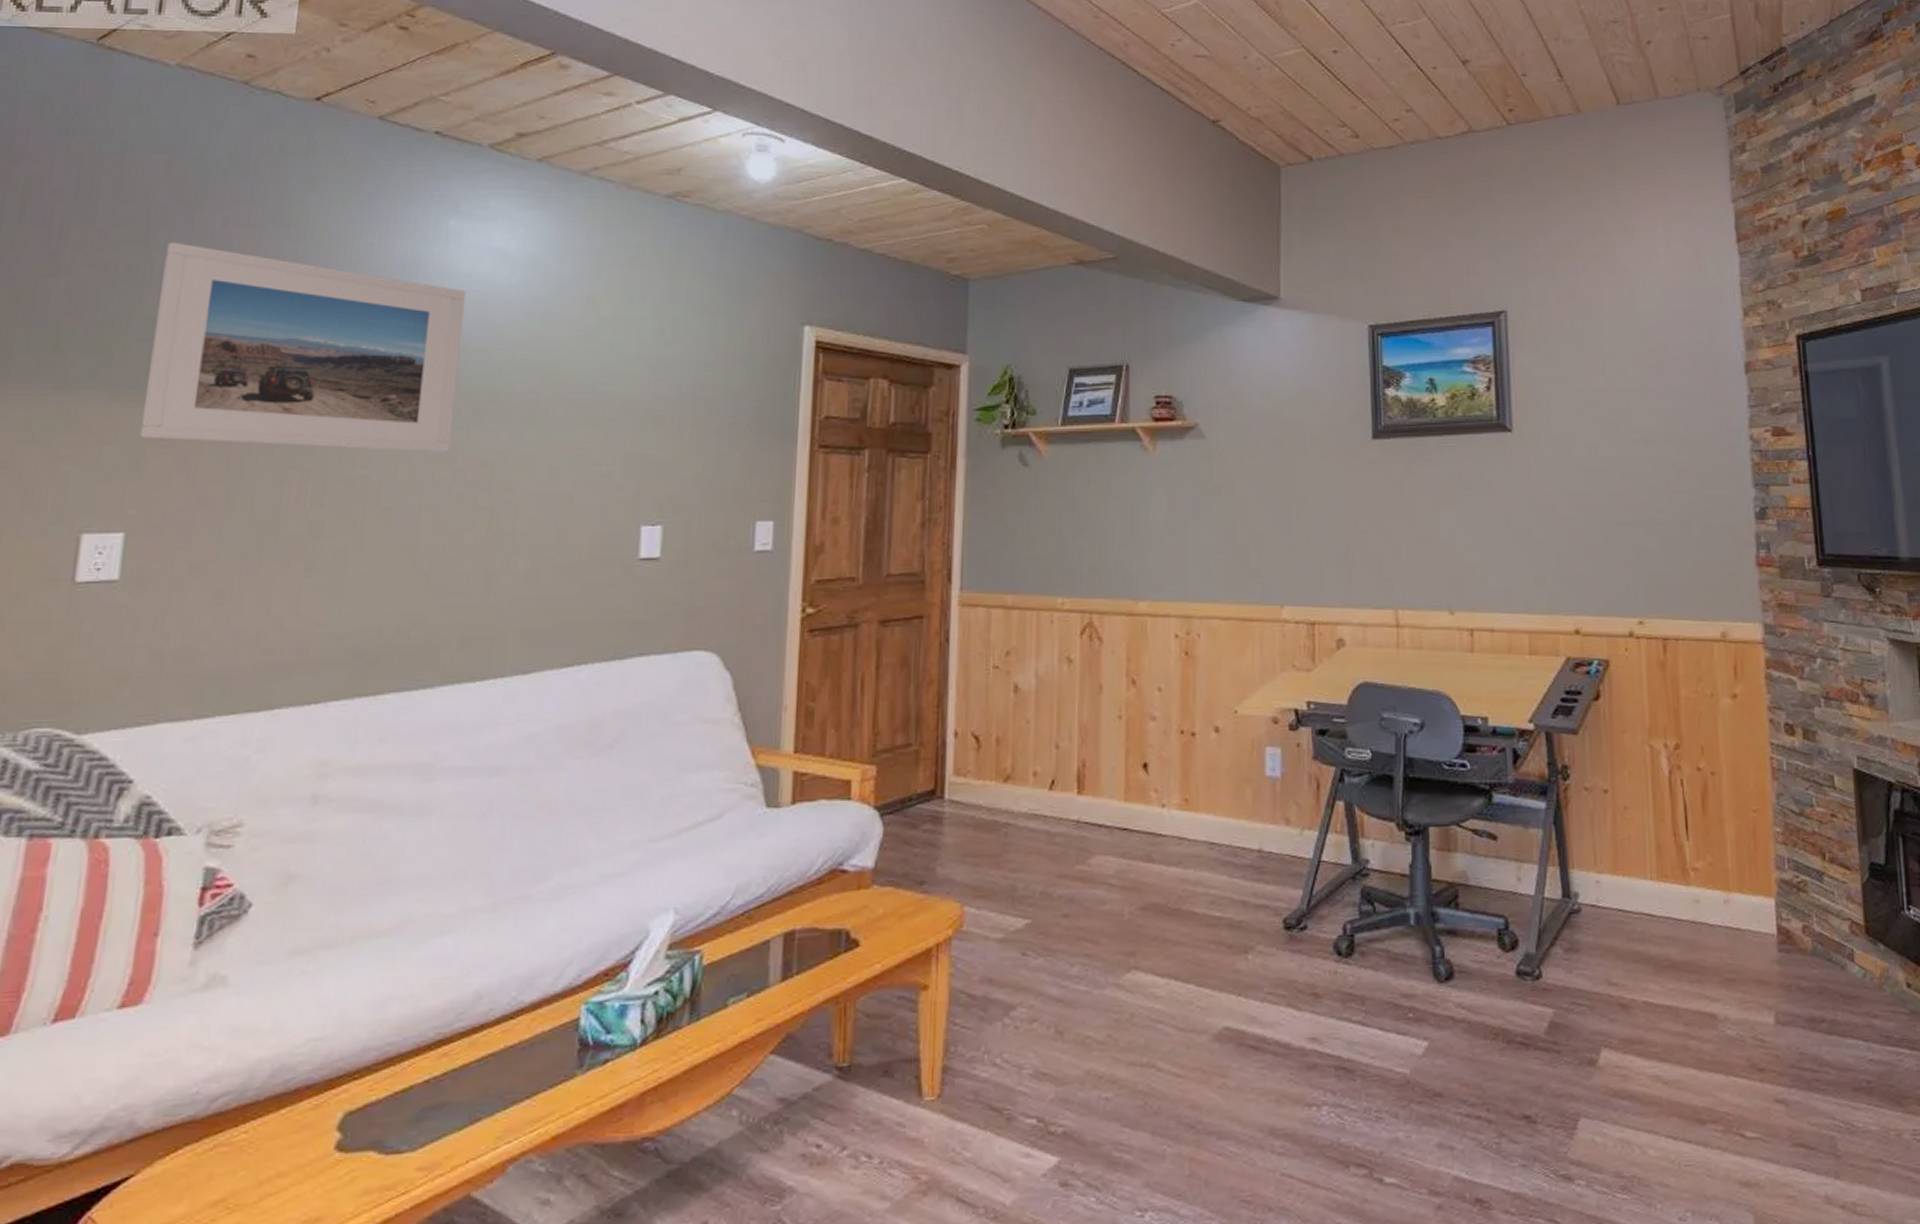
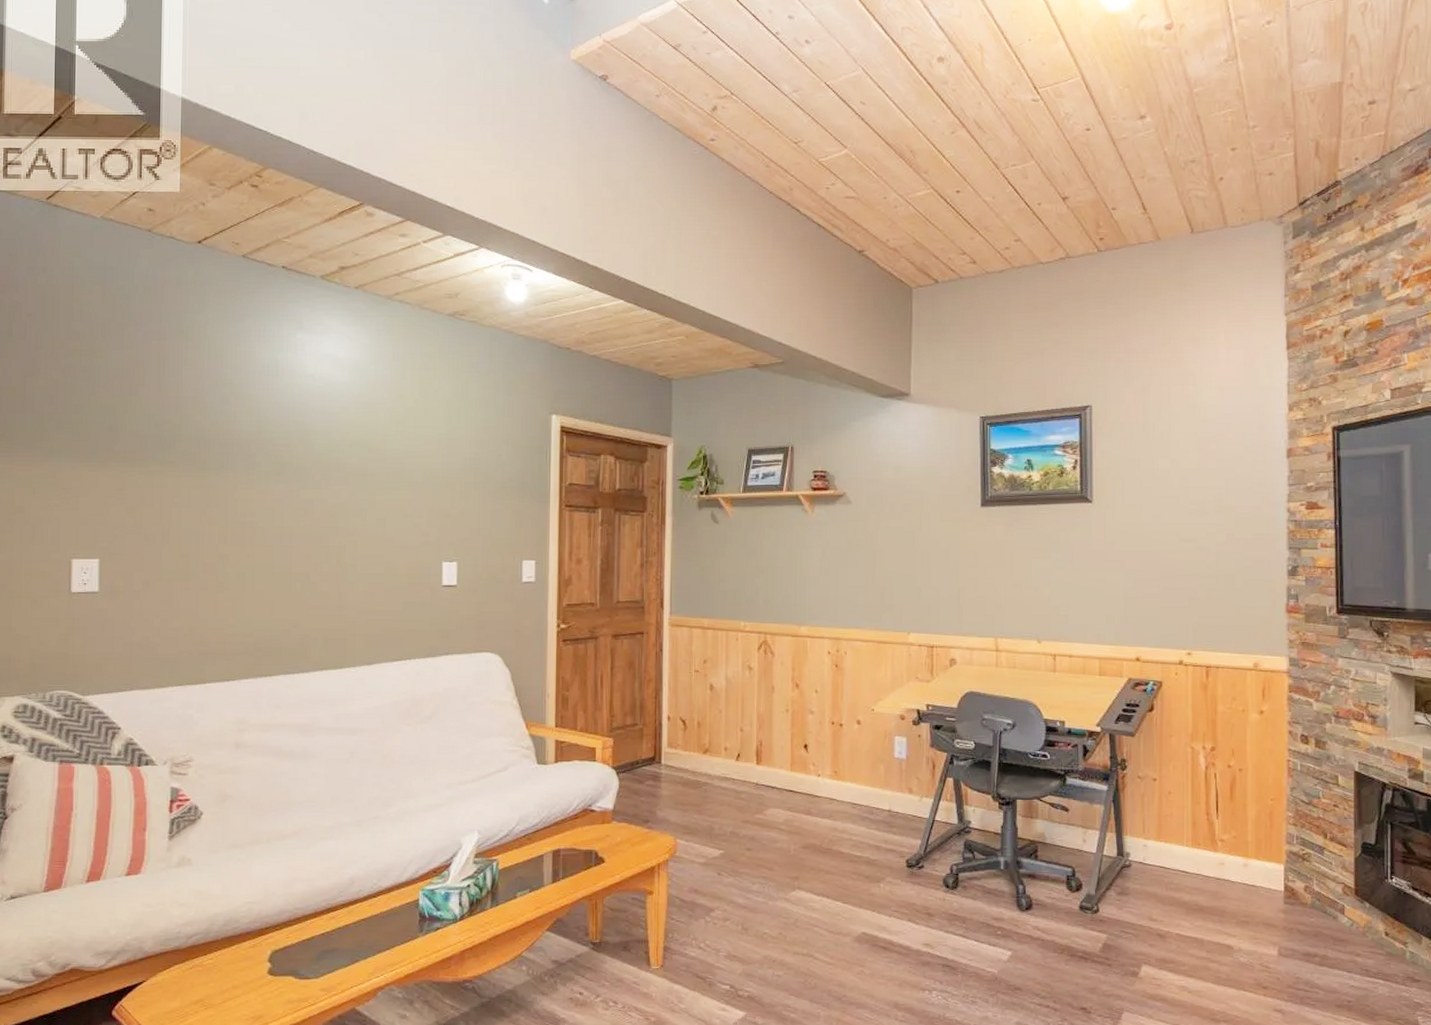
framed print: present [140,242,466,452] -> none [102,351,312,506]

